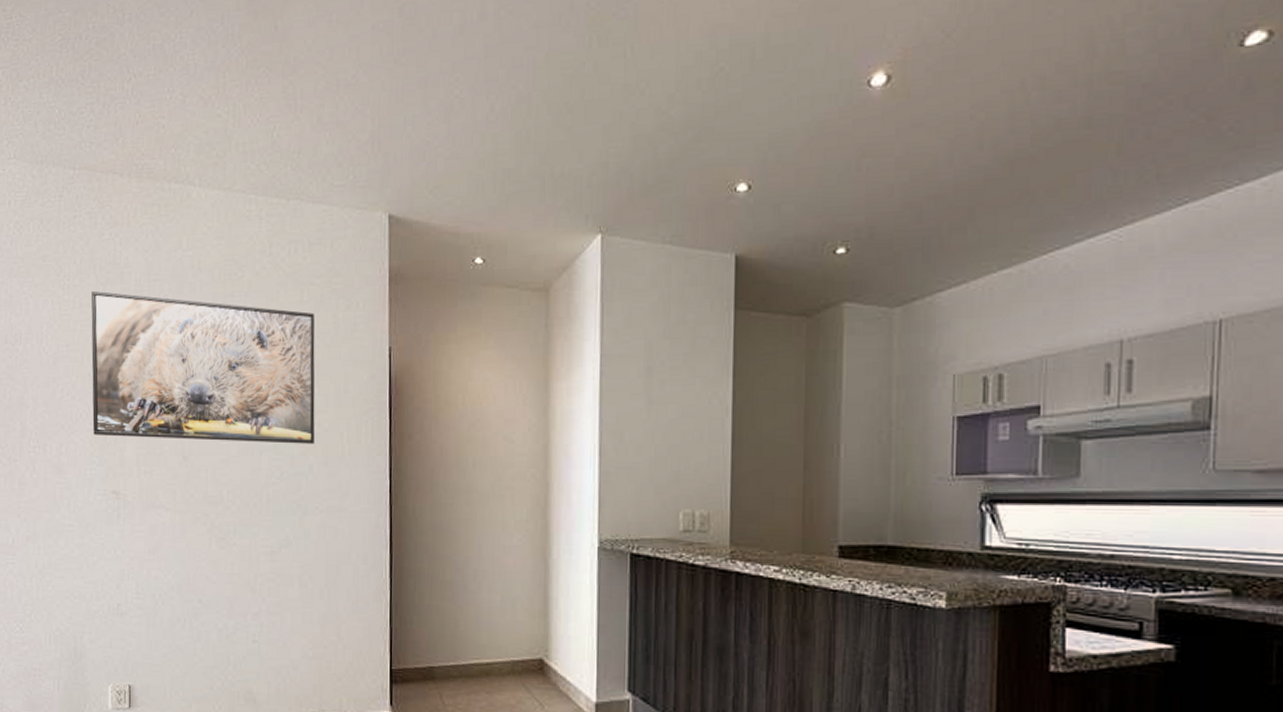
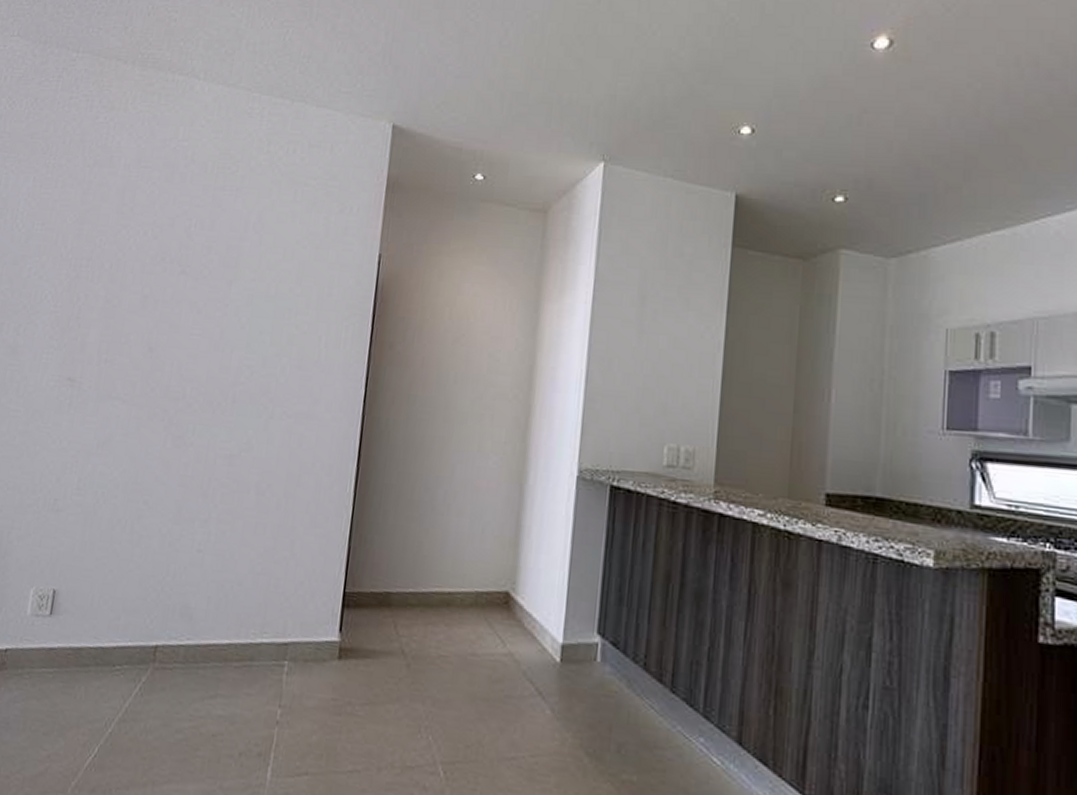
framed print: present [91,291,315,444] -> none [56,173,306,346]

